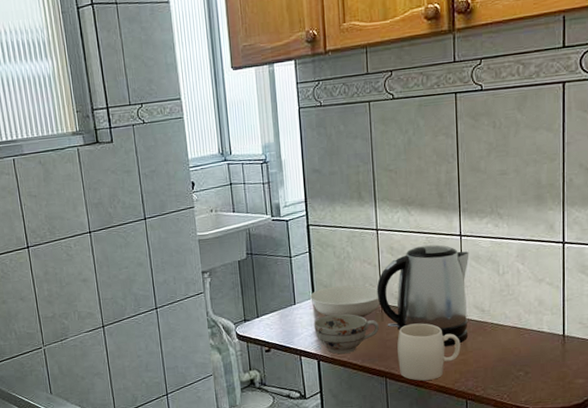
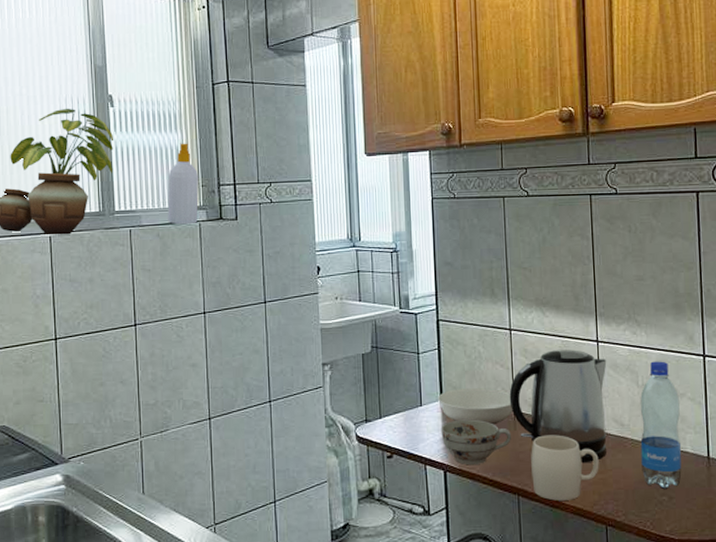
soap bottle: none [43,70,76,151] -> present [167,143,199,225]
bottle: none [500,250,539,366] -> present [640,361,682,490]

